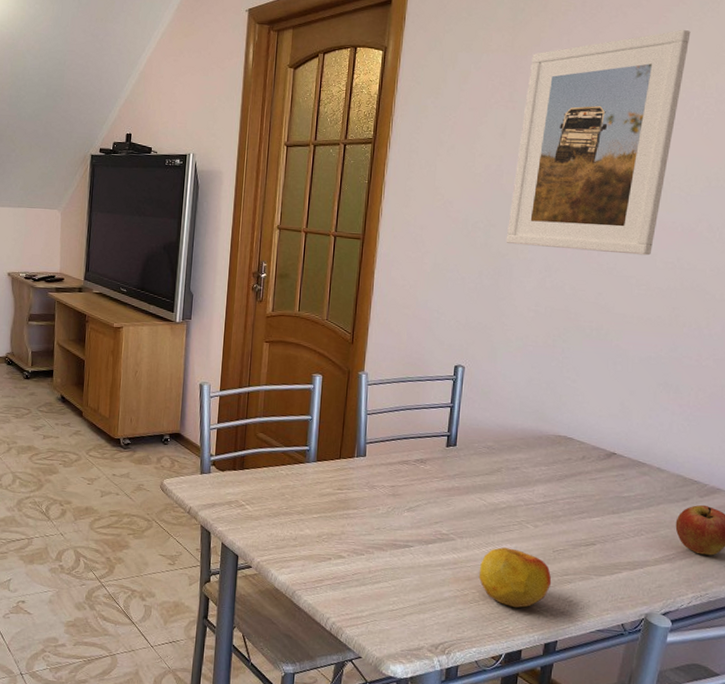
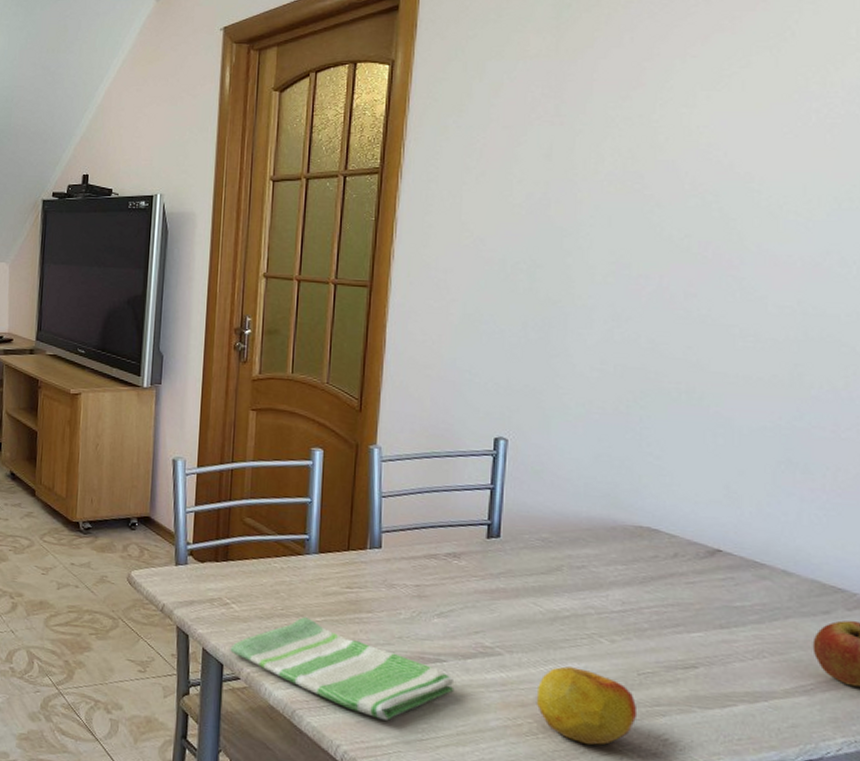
dish towel: none [244,514,418,596] -> present [230,616,455,721]
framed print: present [506,29,691,256] -> none [557,15,802,299]

